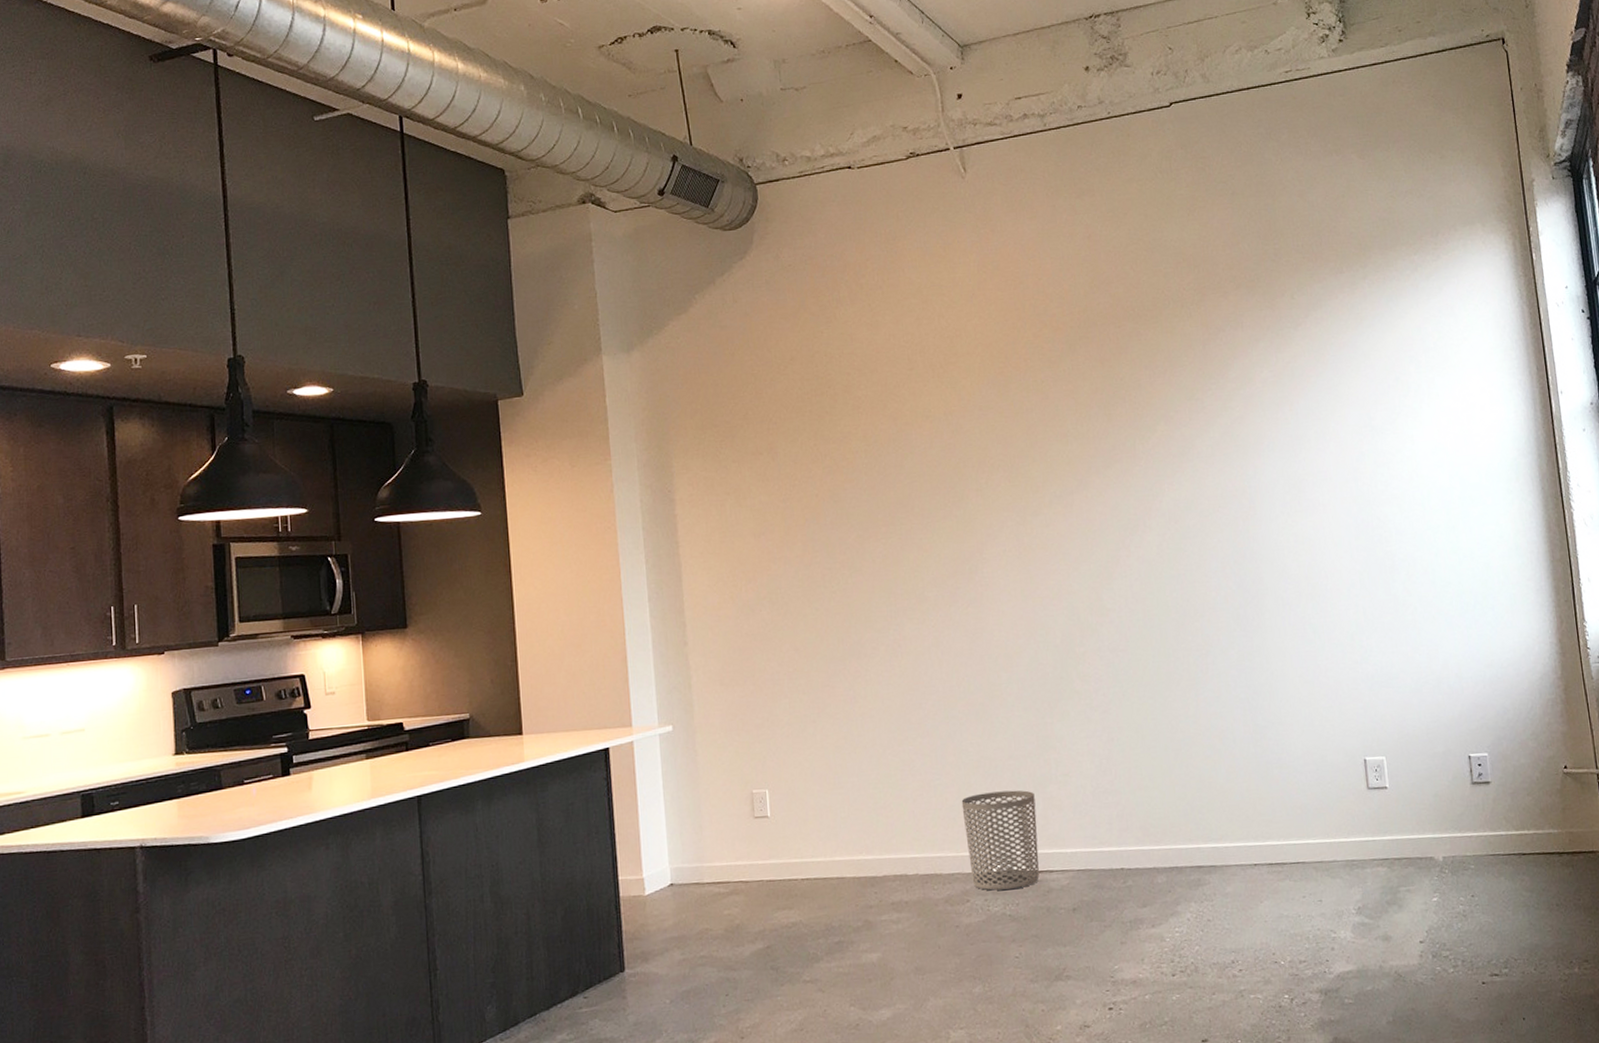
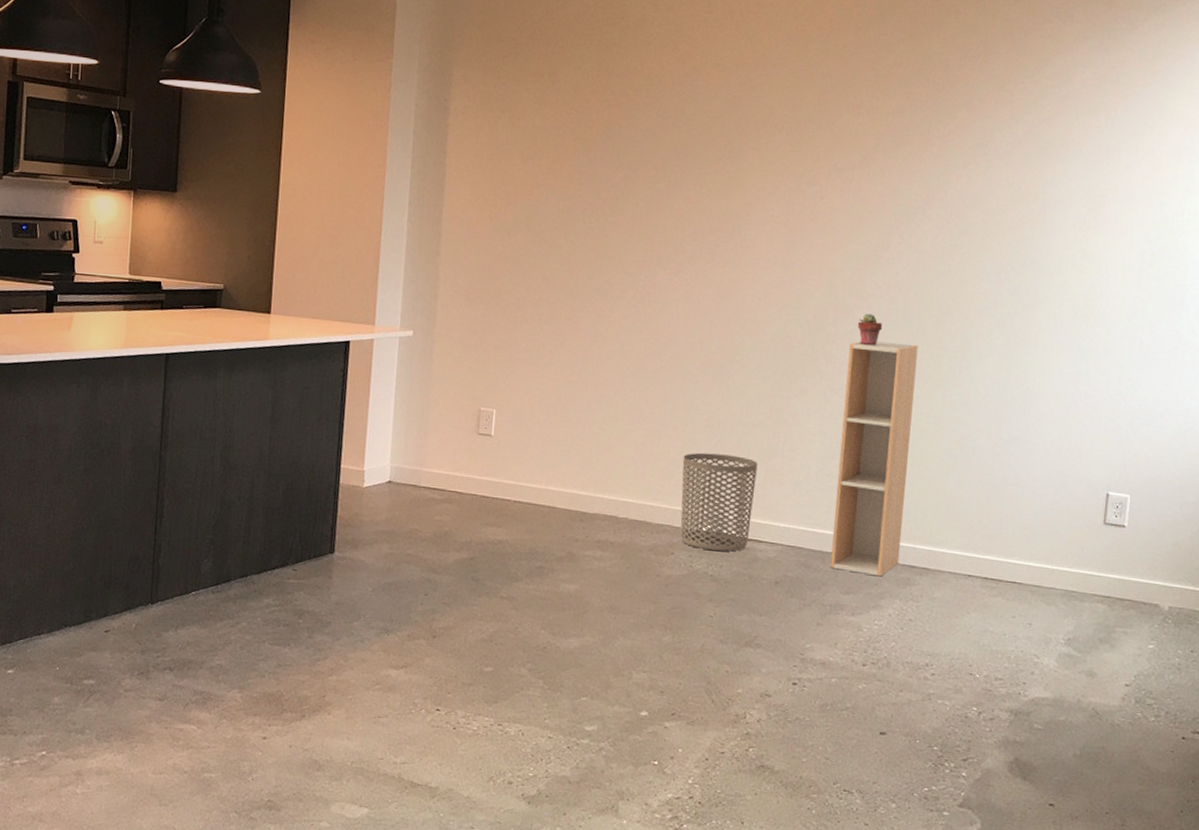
shelf unit: none [1100,650,1187,885] -> present [830,341,918,577]
potted succulent: none [1103,628,1128,659] -> present [857,313,883,345]

